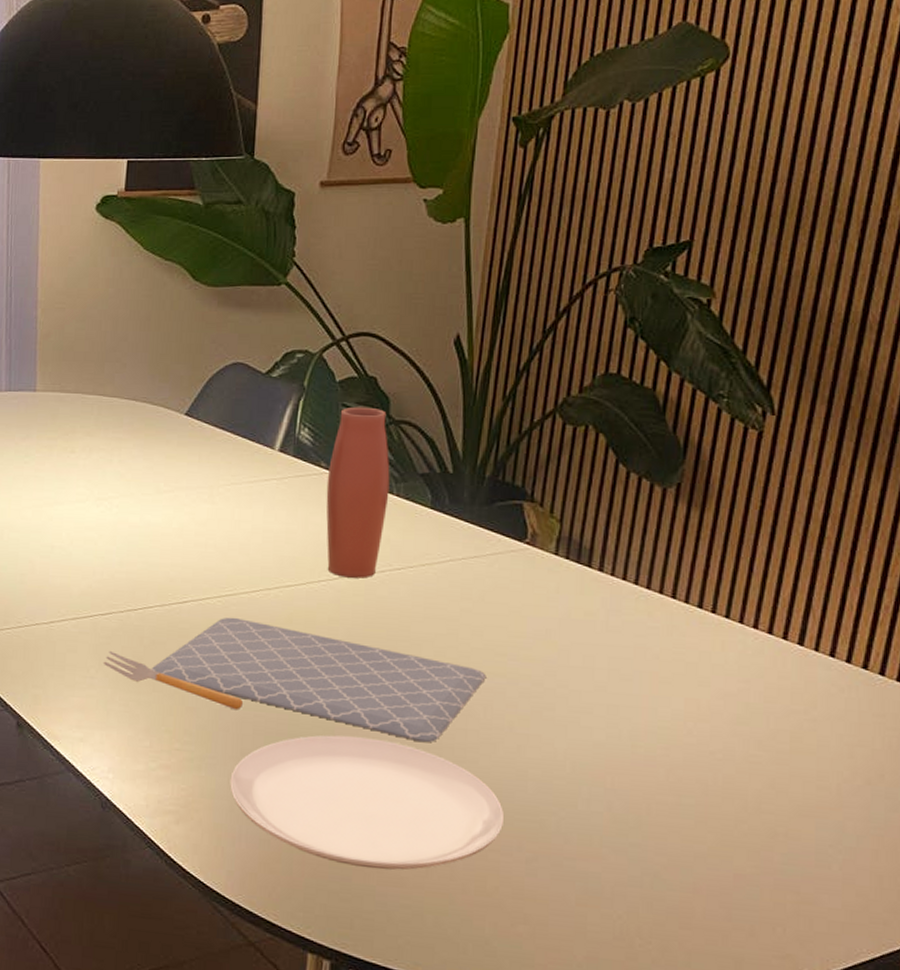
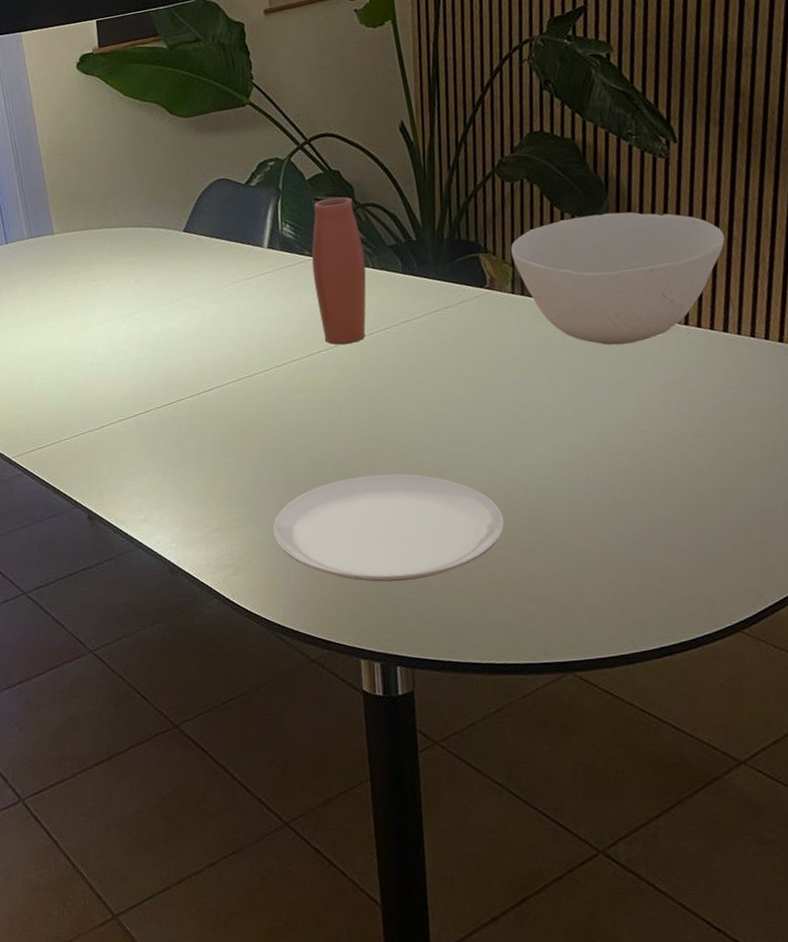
fork: present [103,650,244,711] -> none [150,441,274,472]
placemat: present [151,617,487,743] -> none [192,394,471,471]
bowl: none [562,480,815,638] -> present [511,212,725,345]

